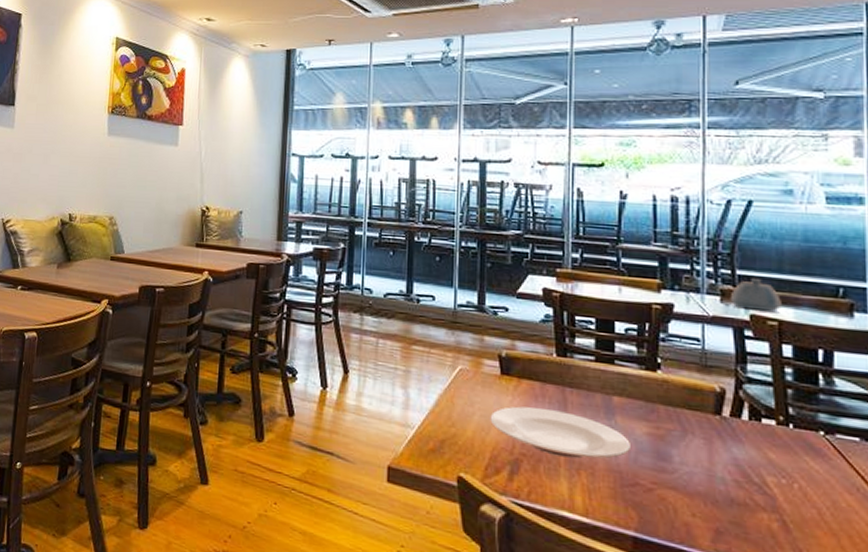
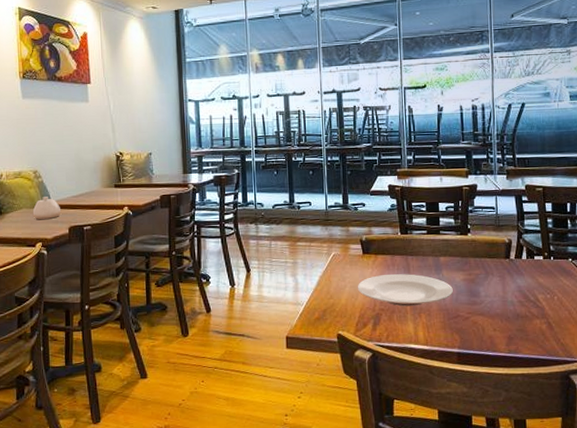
sugar bowl: none [102,247,134,274] -> present [32,197,62,220]
sugar bowl: present [730,279,782,313] -> none [512,159,545,182]

